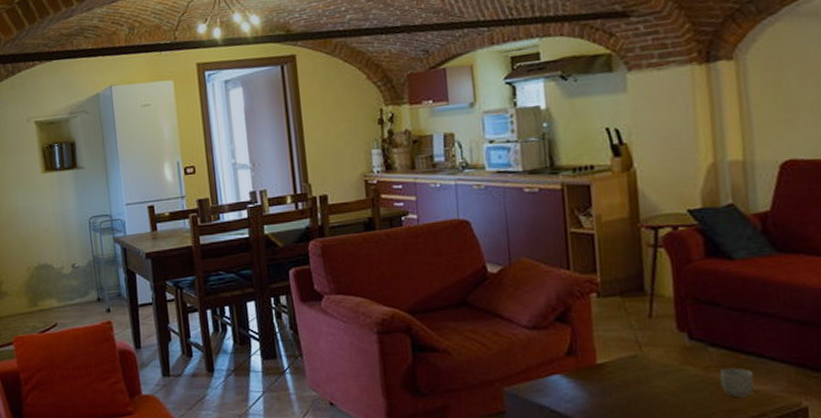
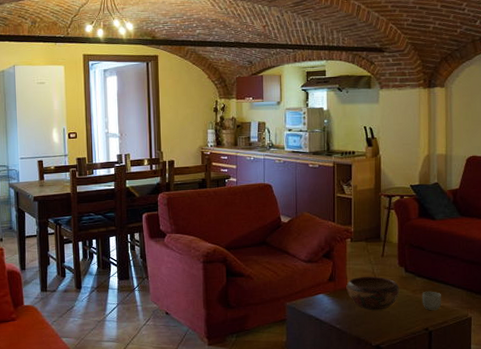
decorative bowl: none [595,346,683,398] -> present [346,276,400,311]

